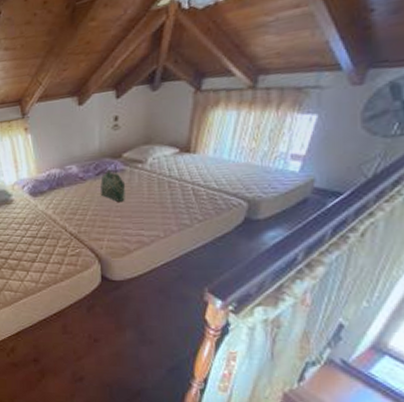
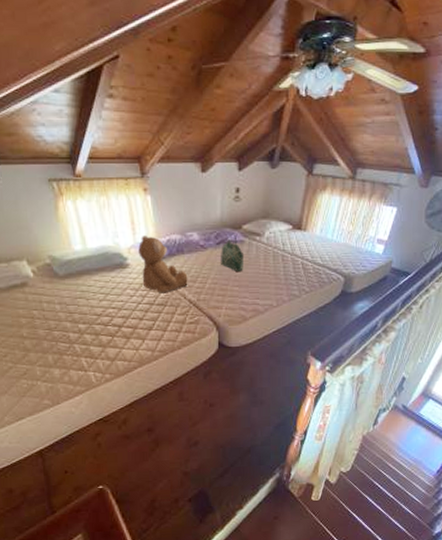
teddy bear: none [21,171,69,227] -> present [138,234,188,294]

